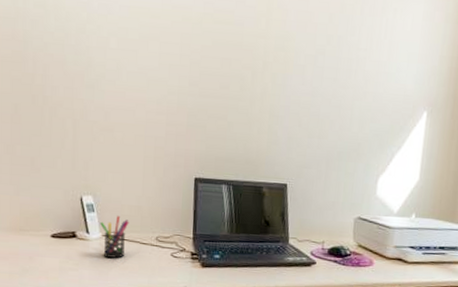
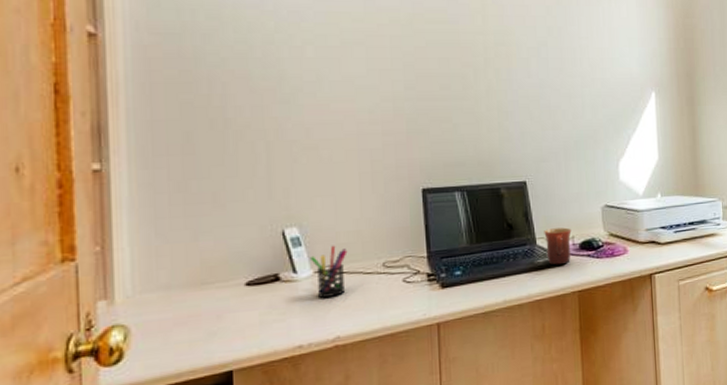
mug: none [296,231,323,266] -> present [544,227,572,265]

